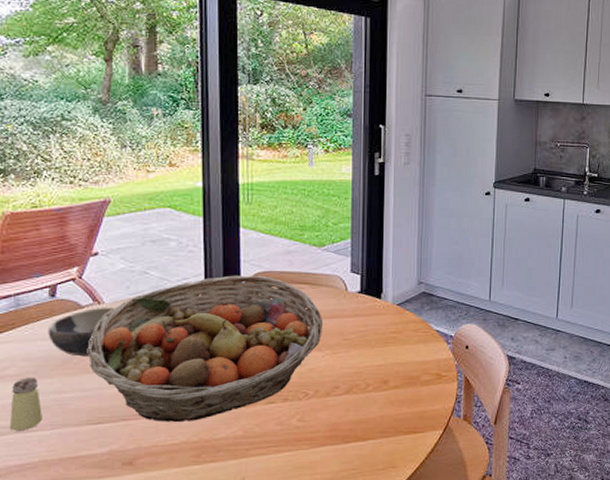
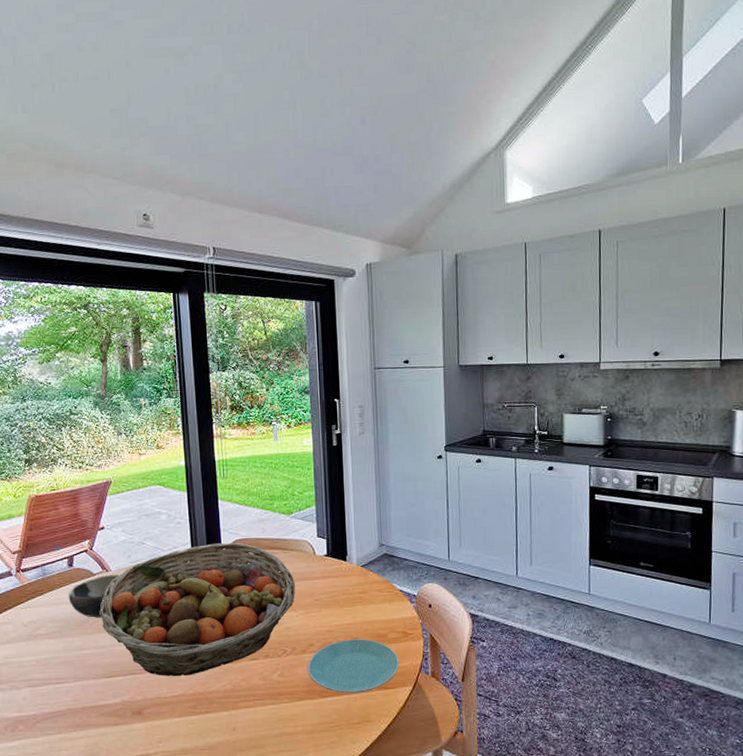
saltshaker: present [10,377,42,431] -> none [43,636,68,683]
plate: none [330,381,431,438] -> present [307,639,399,693]

